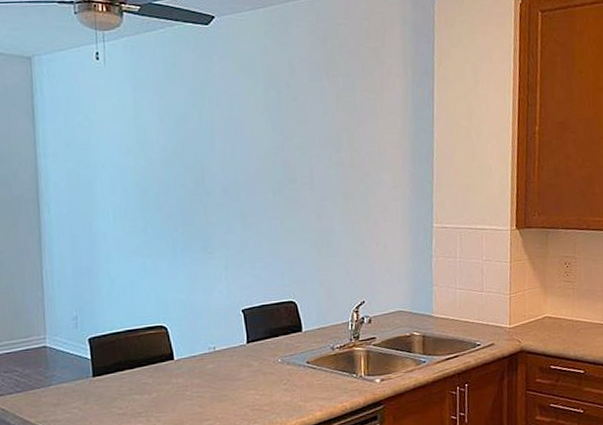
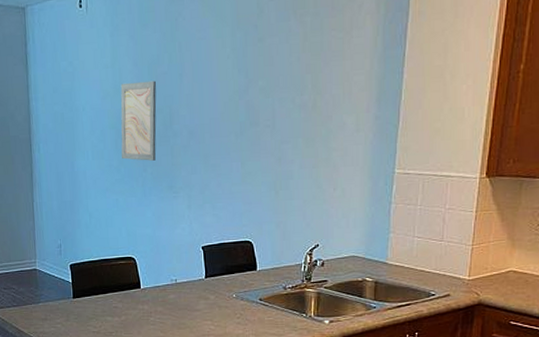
wall art: none [145,137,188,221] -> present [120,80,157,161]

